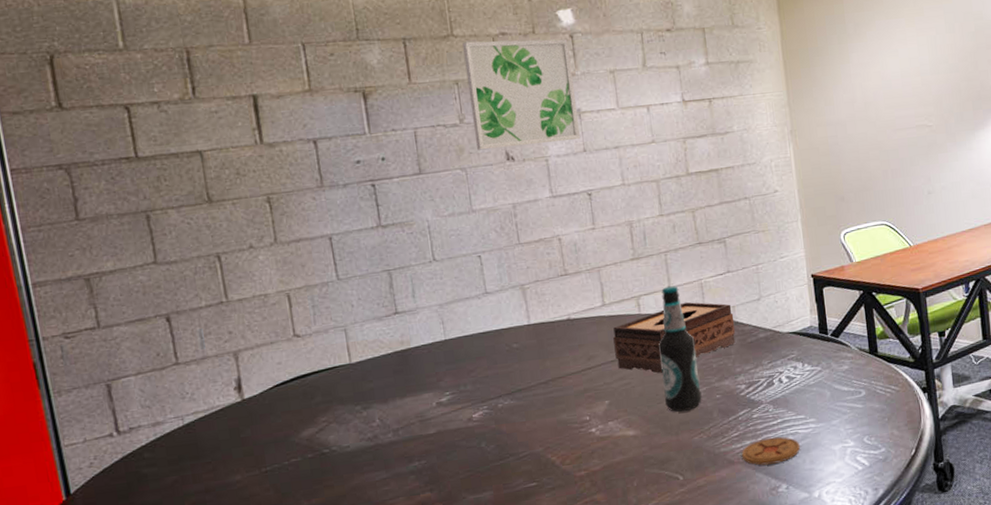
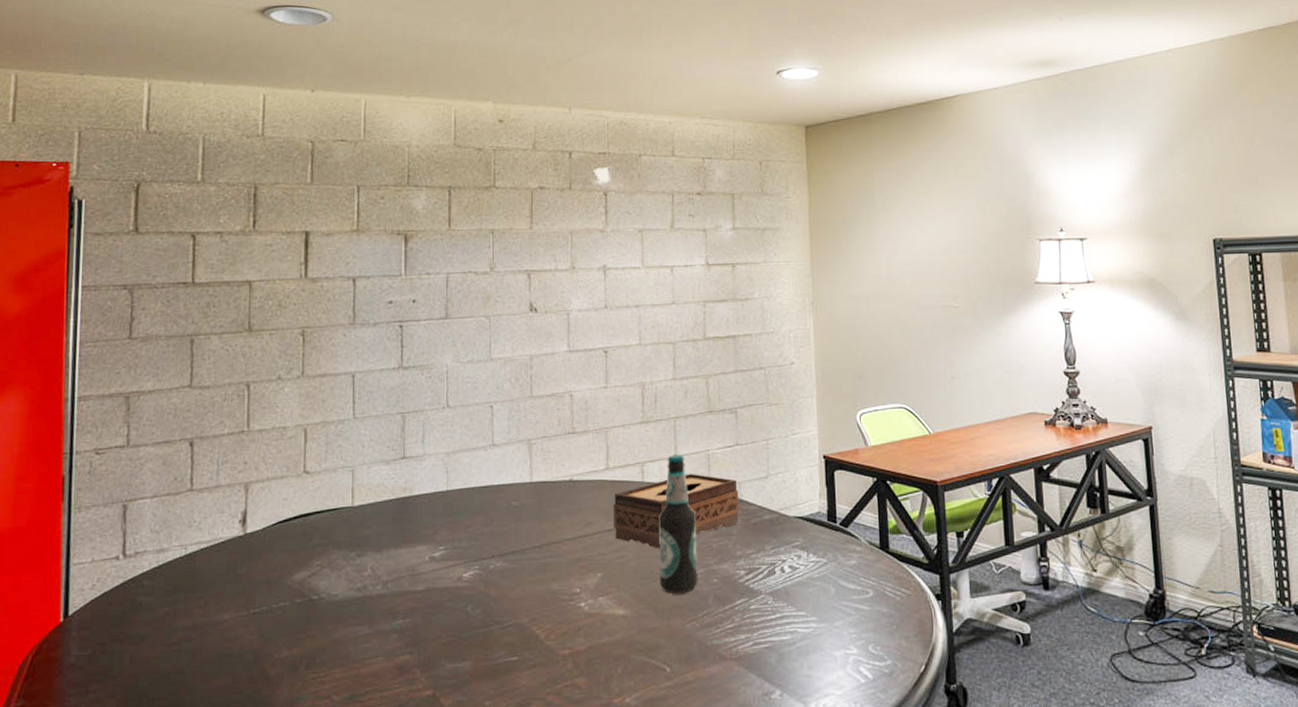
wall art: present [462,38,581,151] -> none [502,193,604,299]
coaster: present [742,436,800,466] -> none [735,633,798,666]

